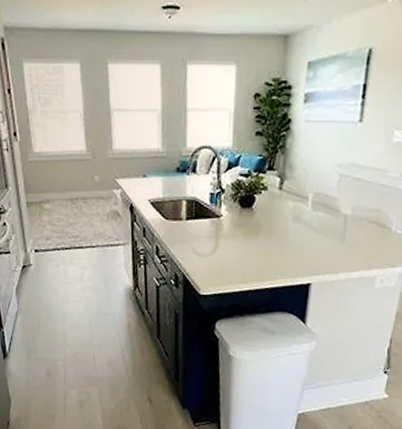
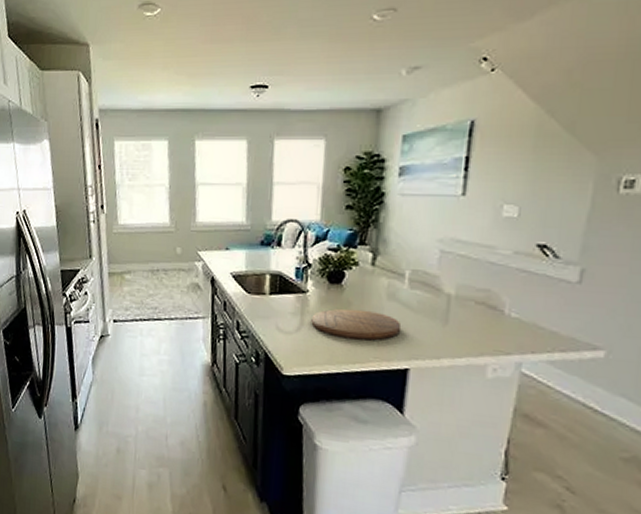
cutting board: none [225,231,305,260] -> present [311,308,402,341]

